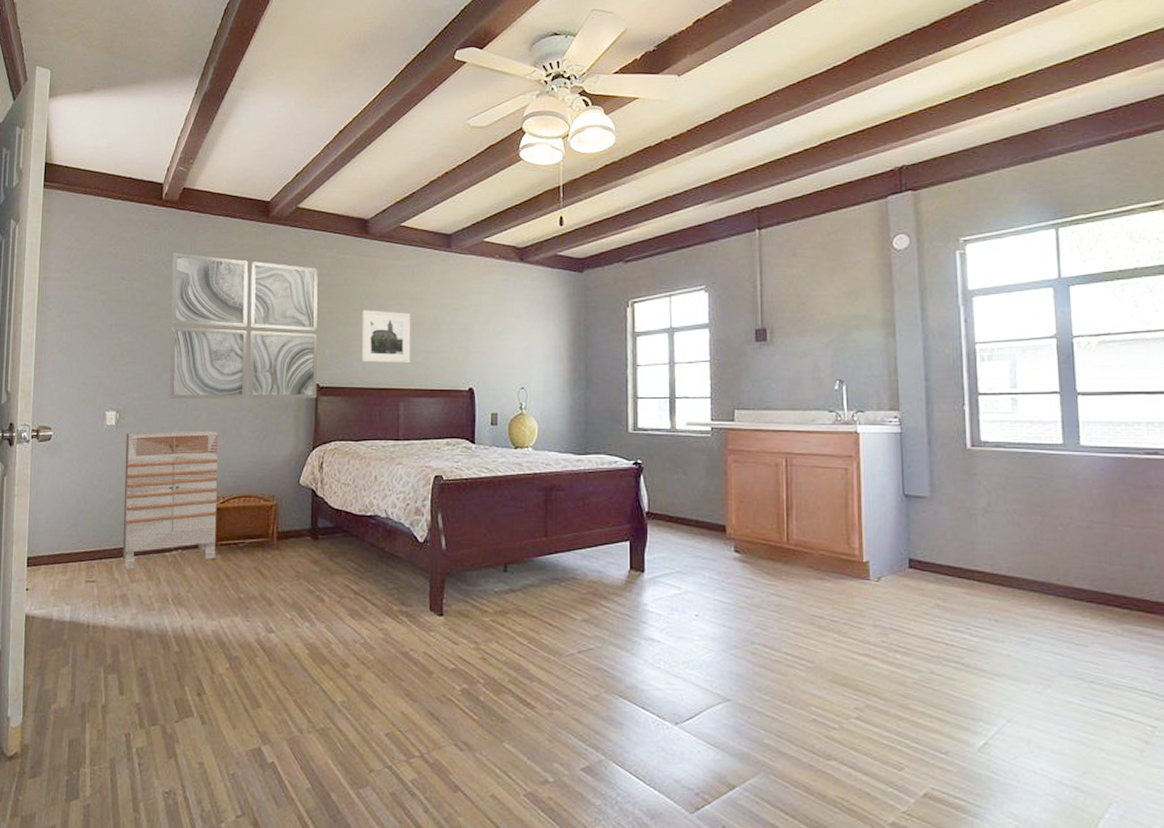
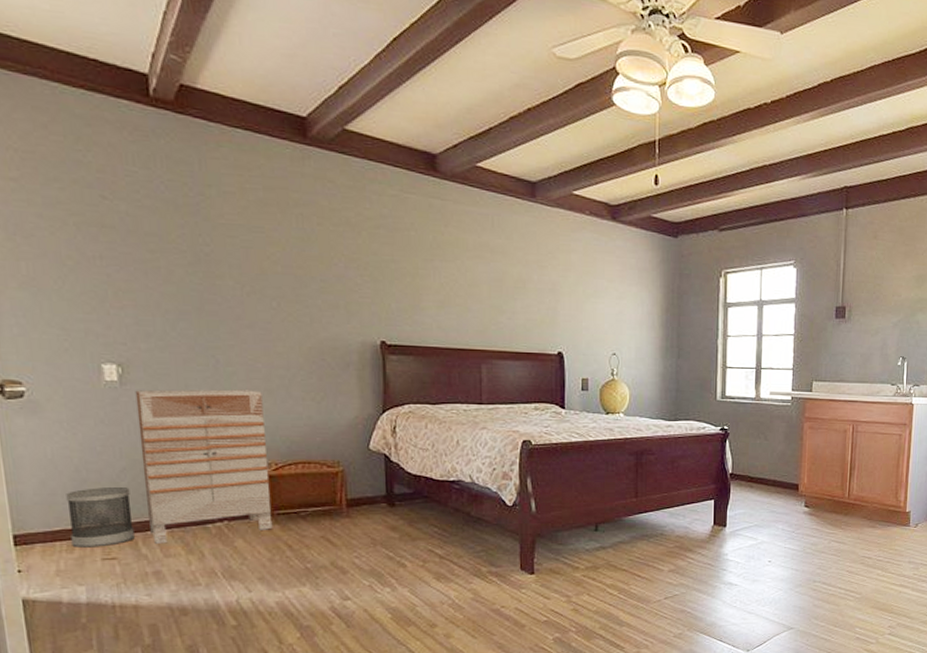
wastebasket: none [66,517,112,571] -> present [66,488,135,548]
wall art: present [169,252,318,399] -> none [175,169,384,358]
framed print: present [361,310,411,364] -> none [434,261,493,323]

